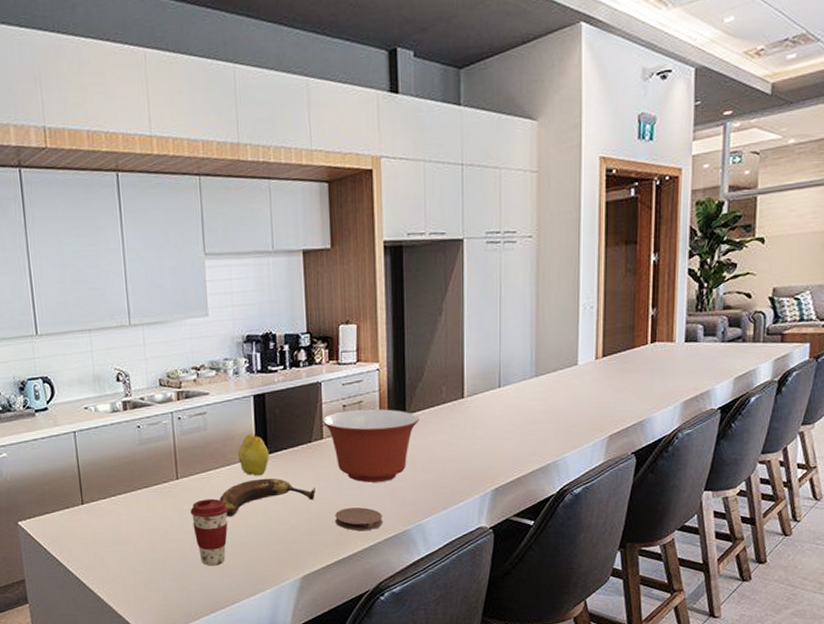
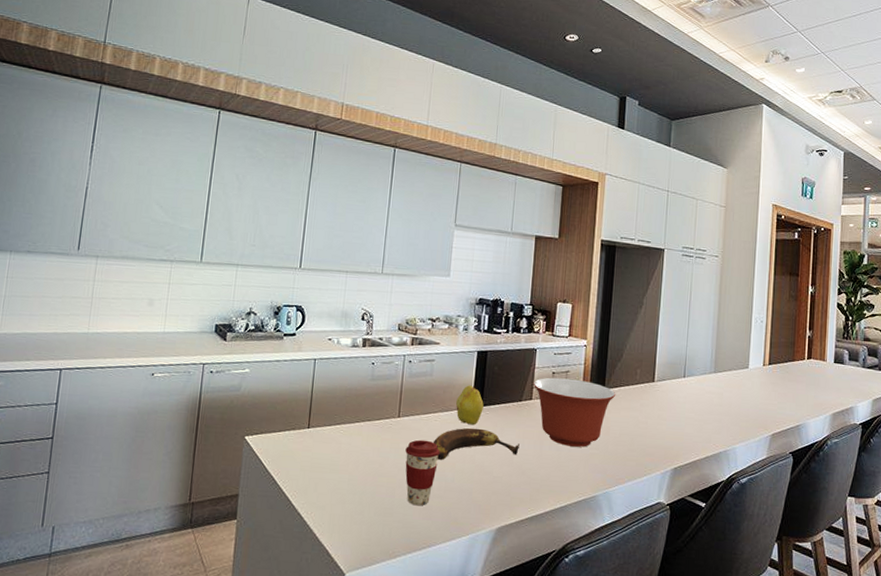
coaster: present [335,507,383,531] -> none [533,467,576,491]

